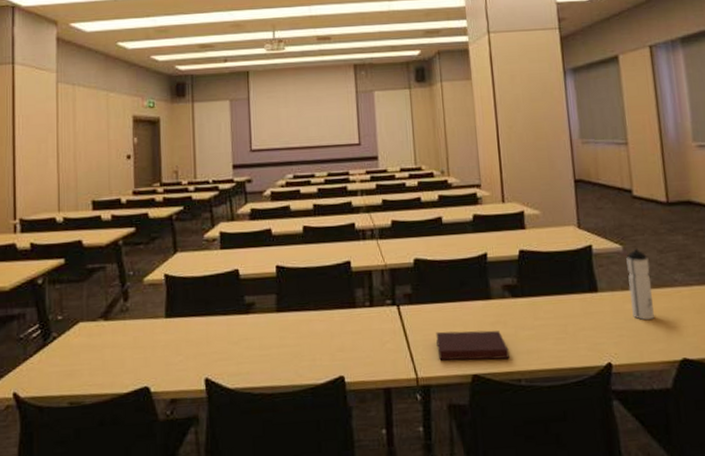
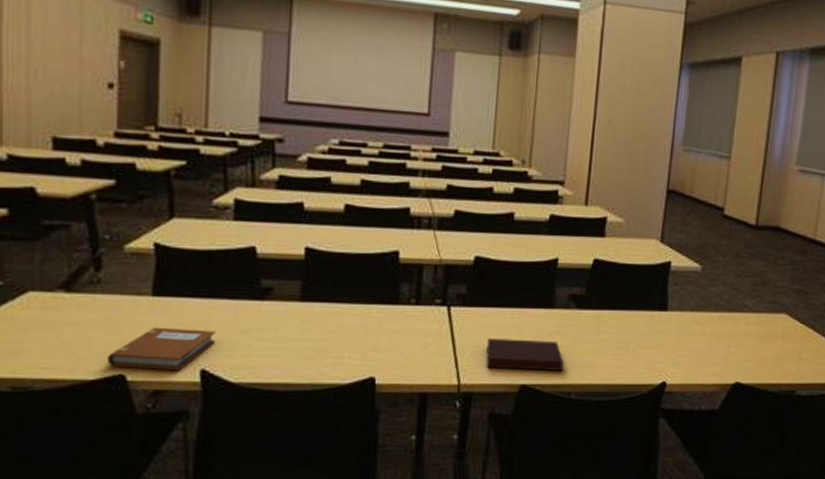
notebook: none [136,343,215,381] -> present [108,327,216,371]
water bottle: present [626,248,654,320] -> none [697,270,725,342]

